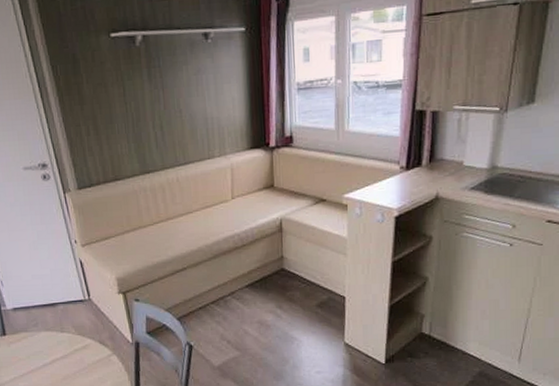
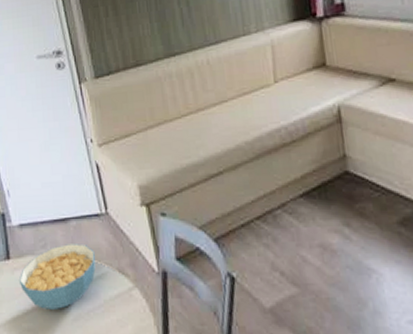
cereal bowl: none [15,323,80,372] -> present [20,243,96,309]

